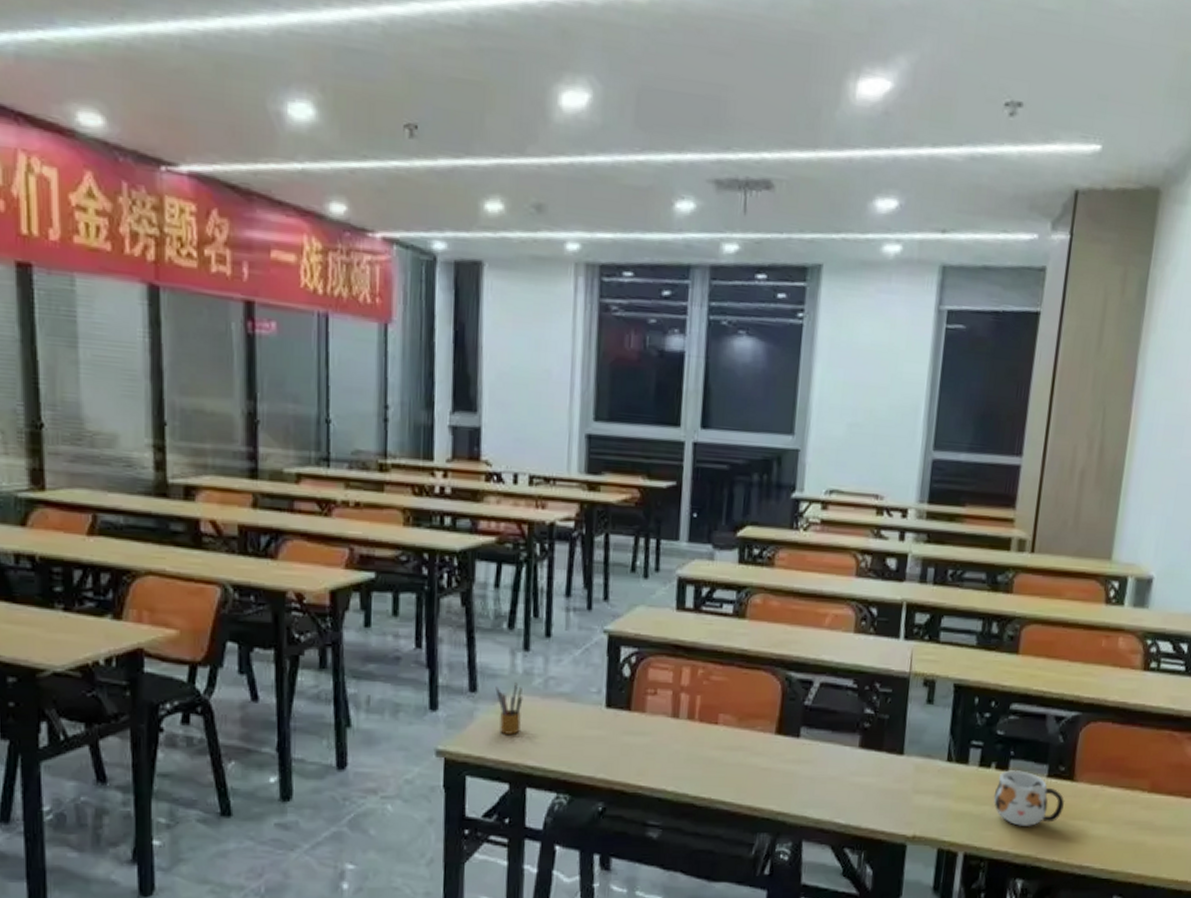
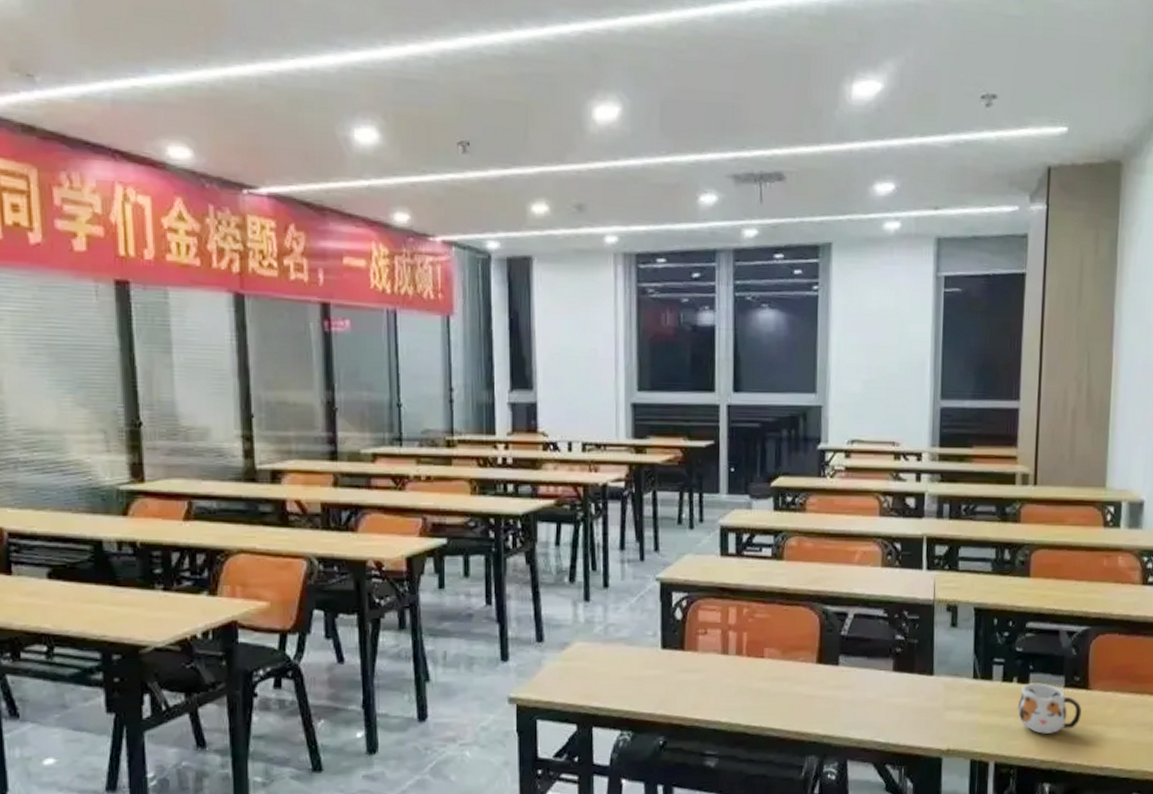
pencil box: present [495,682,523,734] -> none [560,631,586,679]

